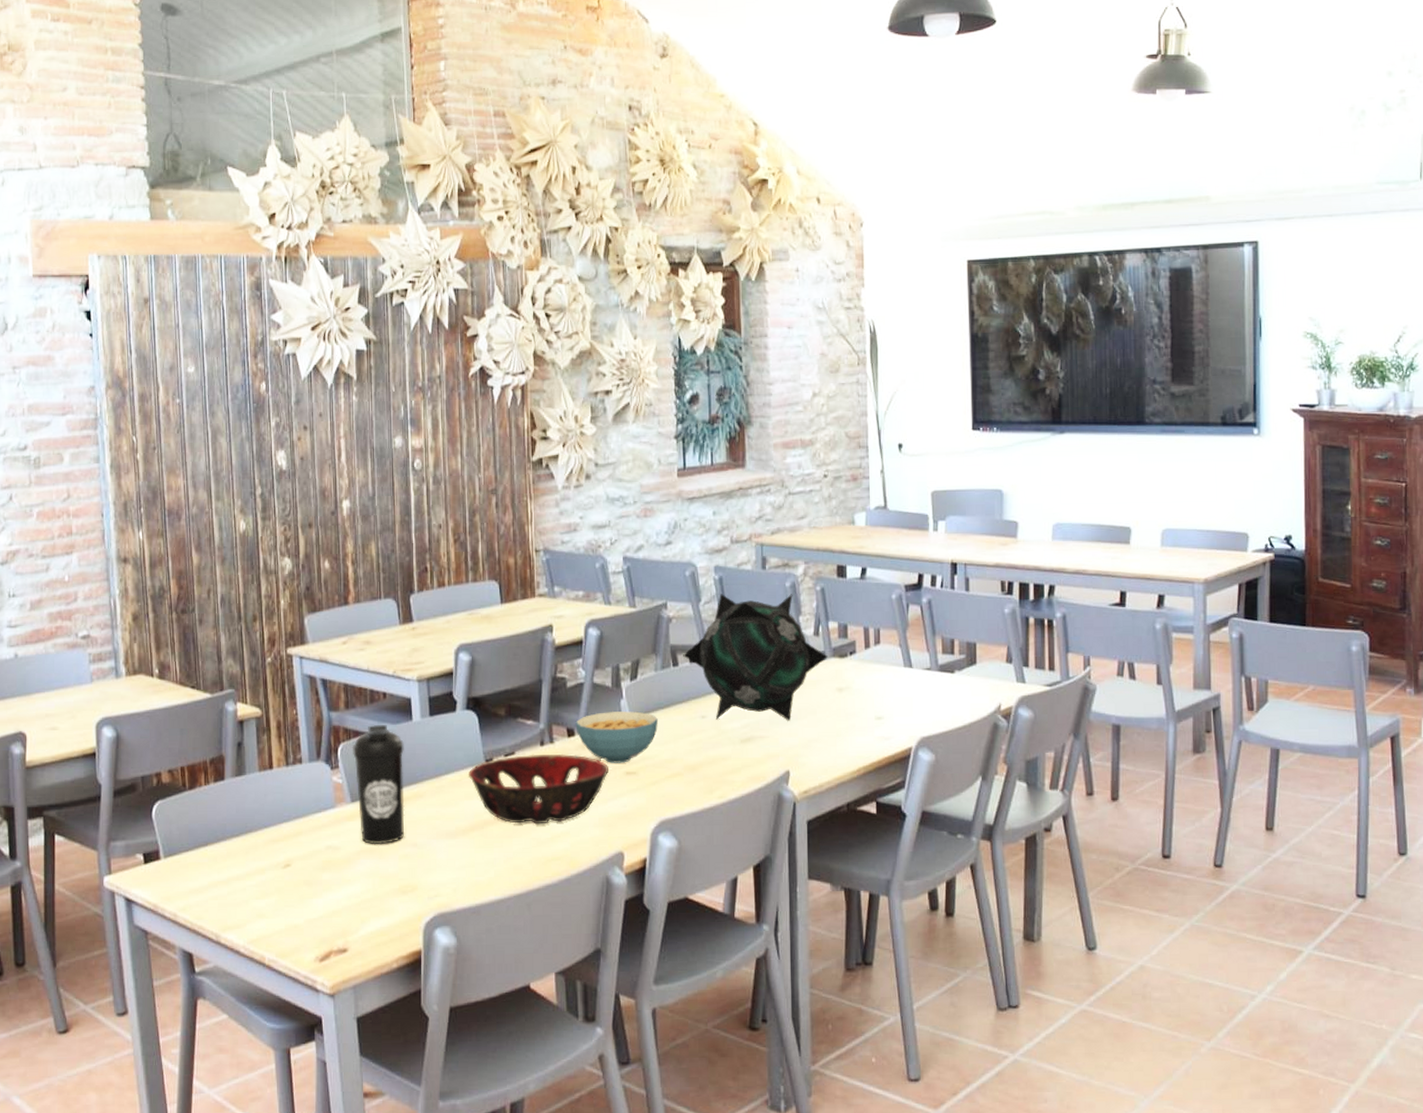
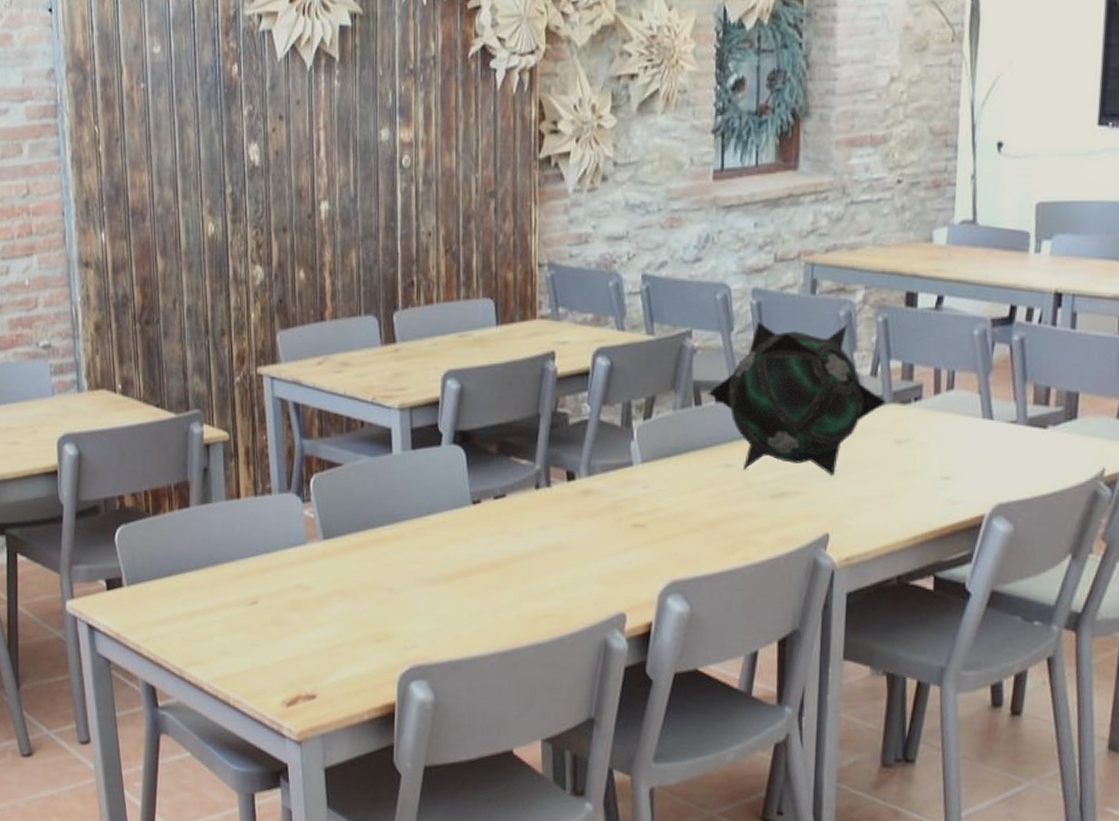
water bottle: present [352,725,405,845] -> none [325,456,382,588]
decorative bowl: present [469,754,608,825] -> none [453,498,613,577]
cereal bowl: present [575,711,659,763] -> none [577,454,675,514]

